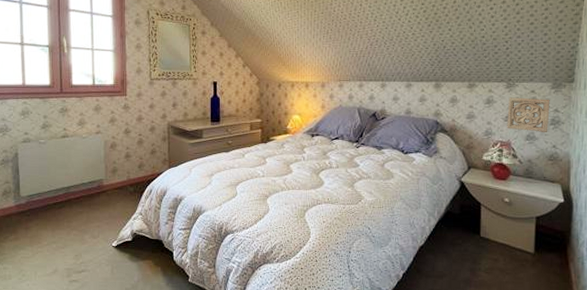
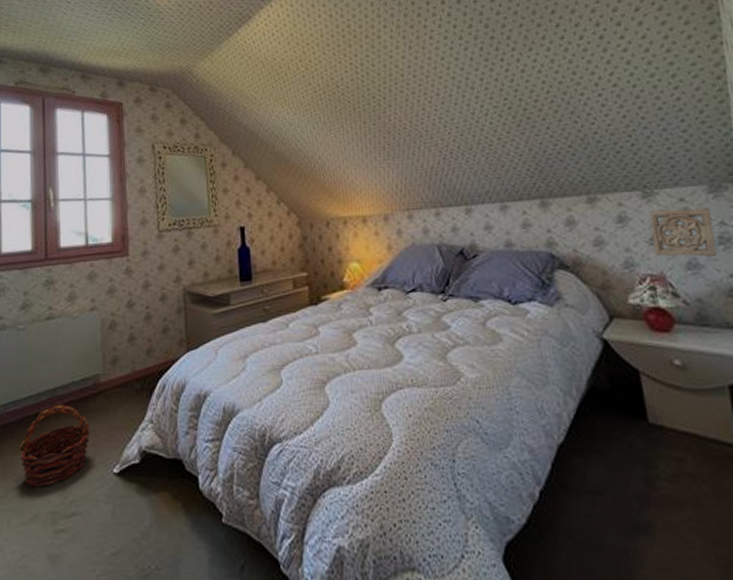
basket: none [43,198,95,252] -> present [19,404,90,488]

